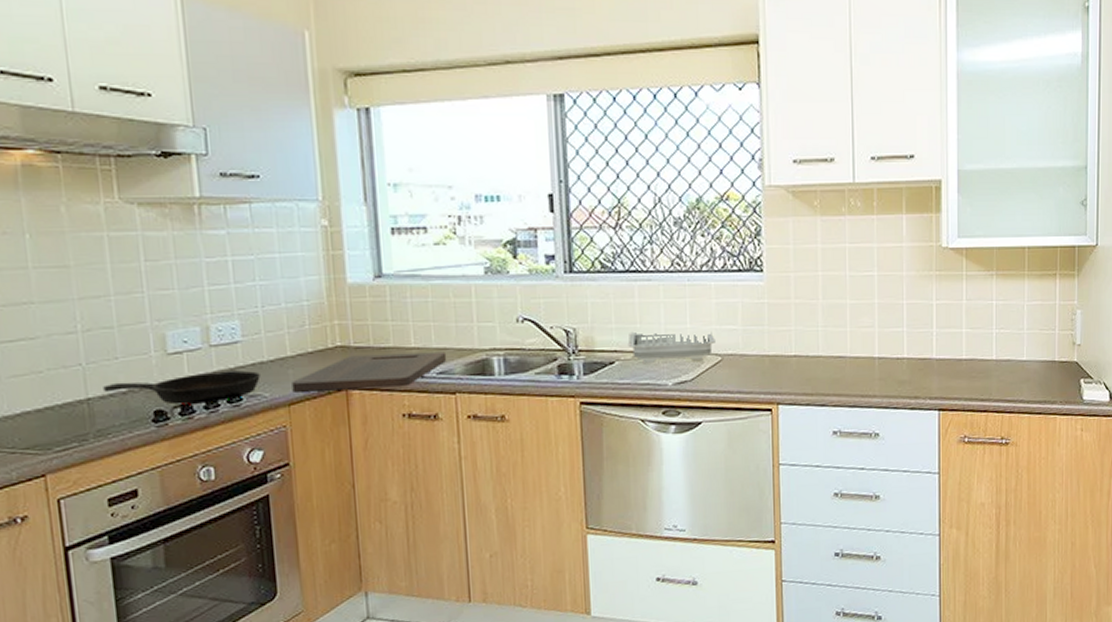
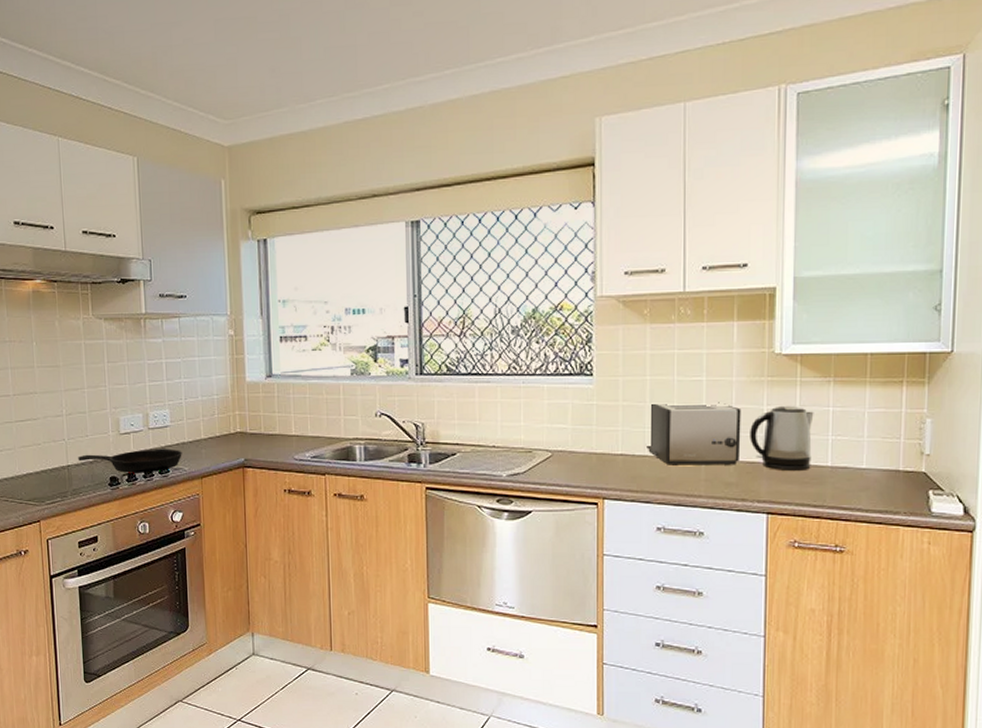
cutting board: present [292,351,447,392] -> none [204,439,319,468]
dish rack: present [627,331,715,364] -> none [468,427,546,457]
toaster: none [819,298,912,367] -> present [645,402,741,467]
kettle: none [921,299,979,367] -> present [750,405,814,472]

